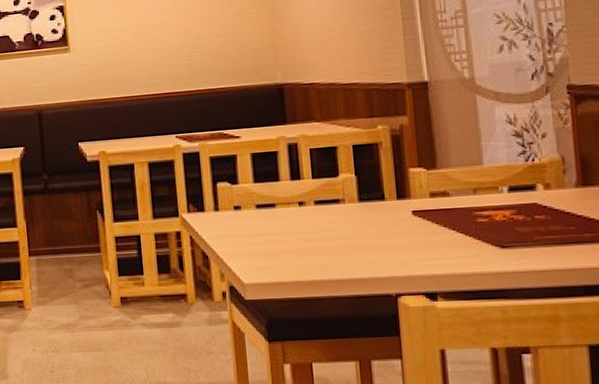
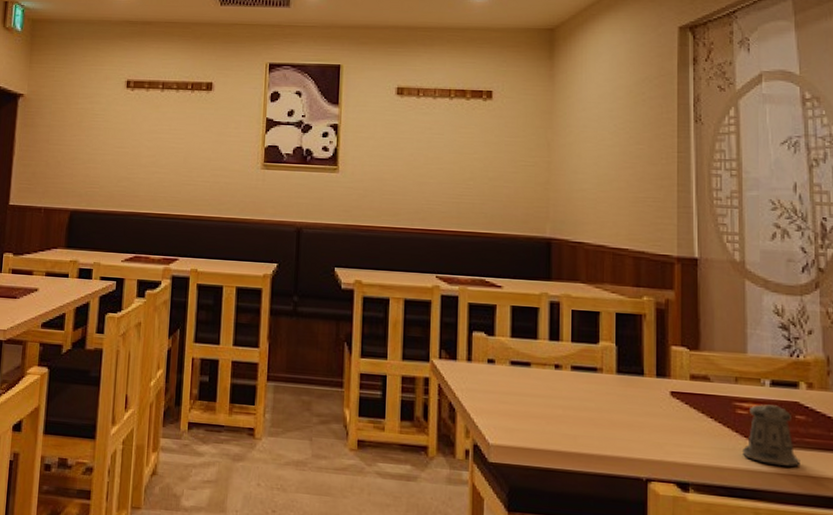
pepper shaker: none [485,209,543,265] -> present [742,404,801,466]

